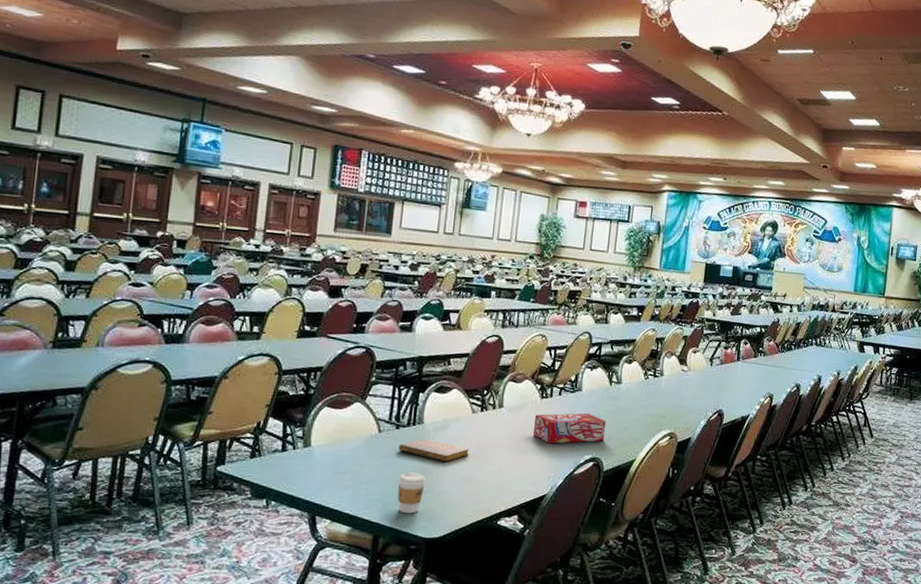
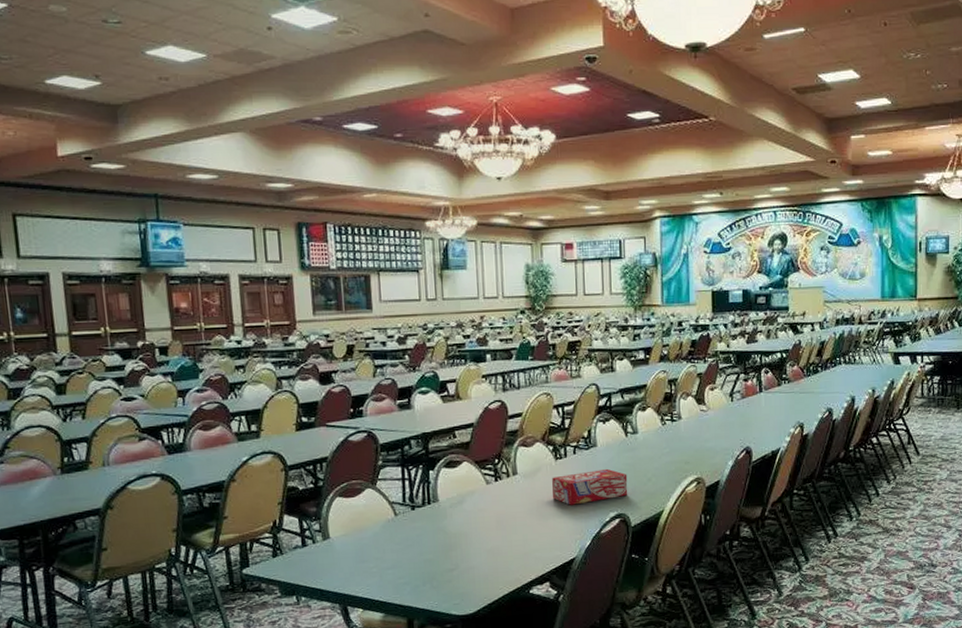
coffee cup: present [397,472,426,514] -> none [422,551,451,594]
notebook: present [398,438,469,463] -> none [417,516,489,538]

